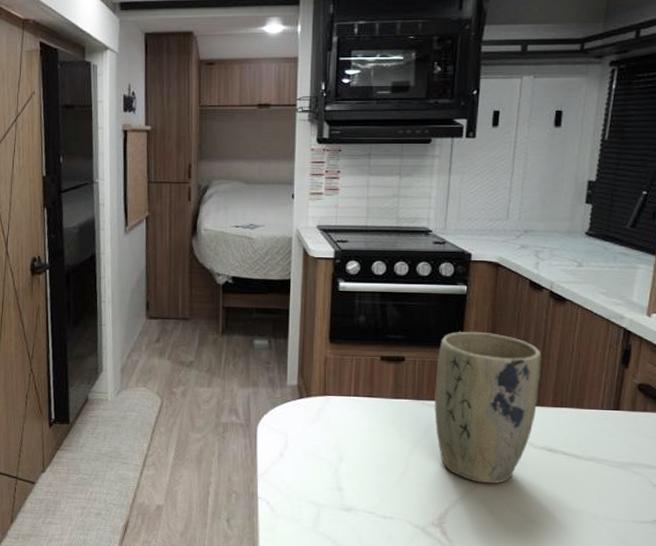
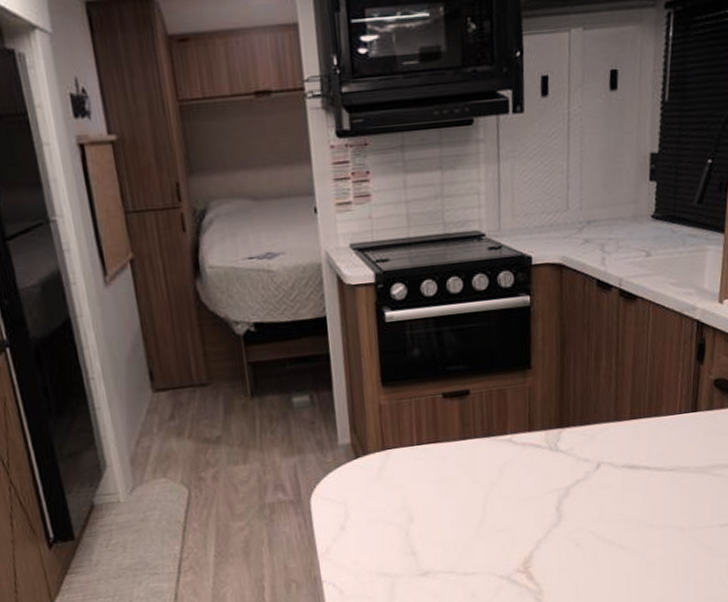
plant pot: present [434,331,541,484] -> none [505,347,616,517]

